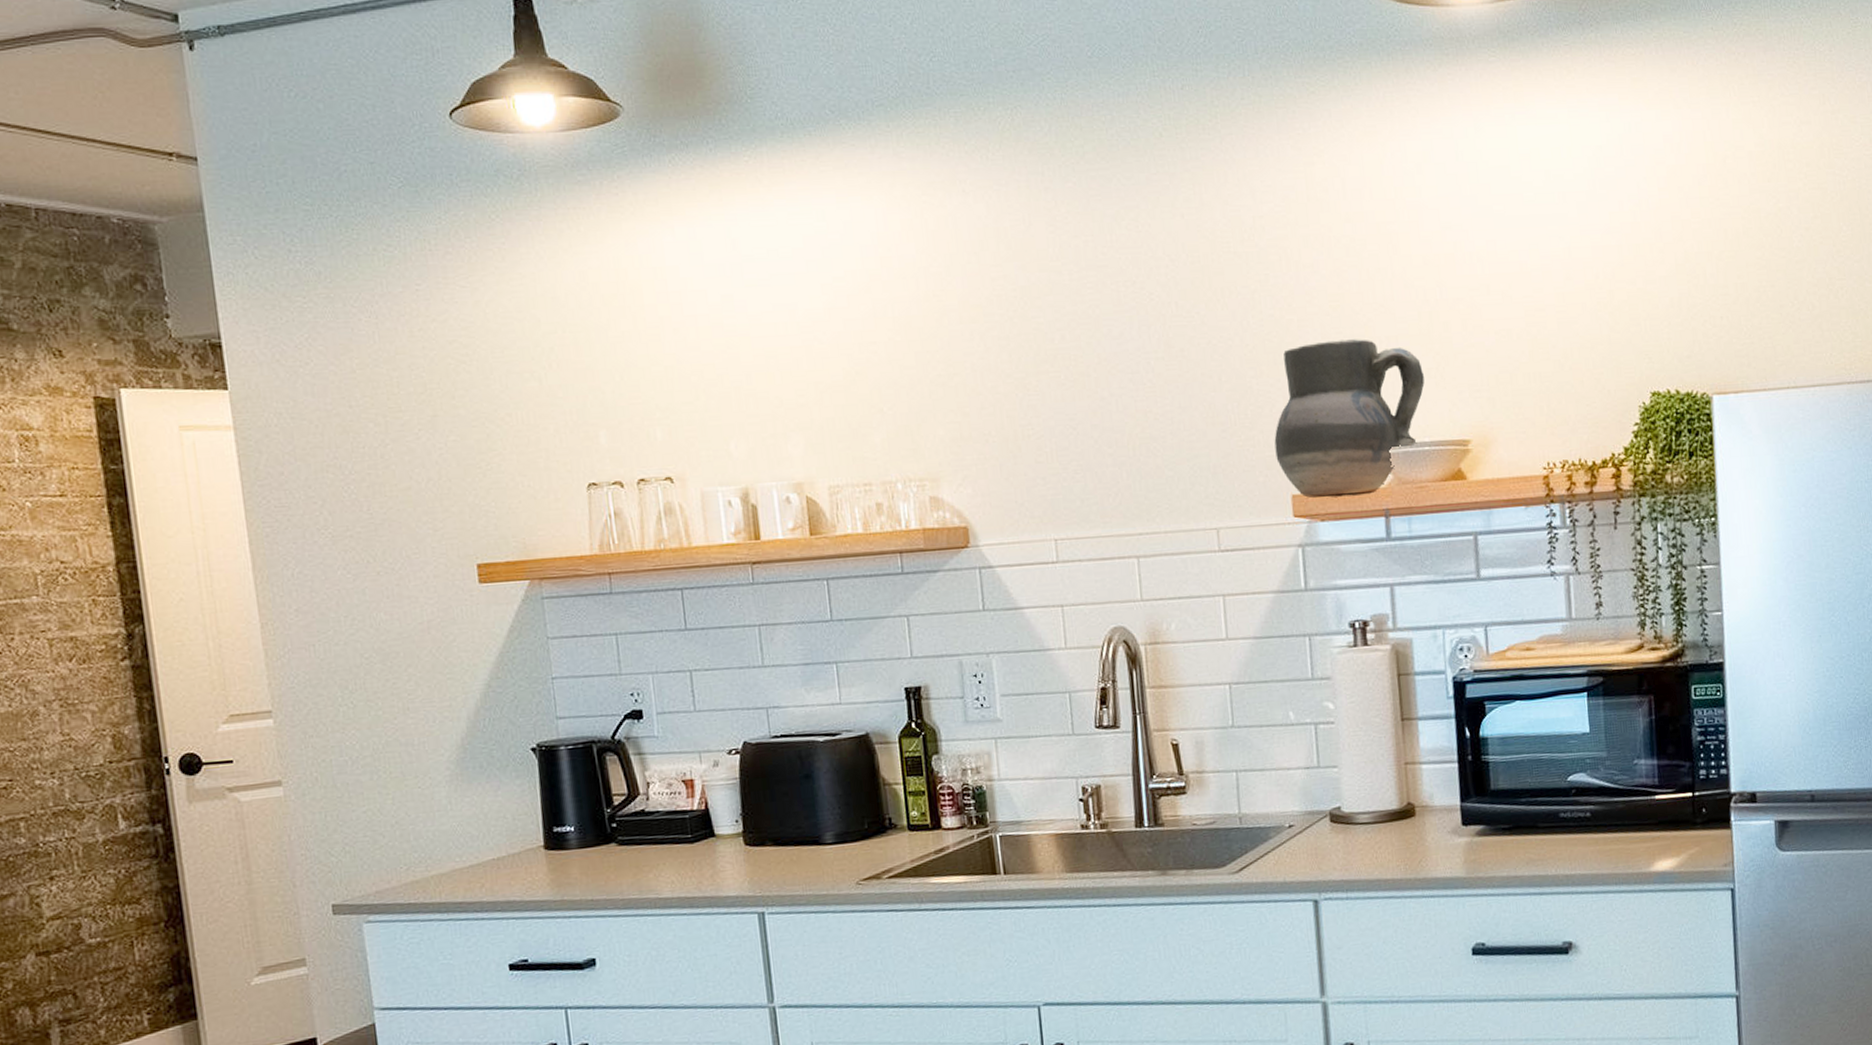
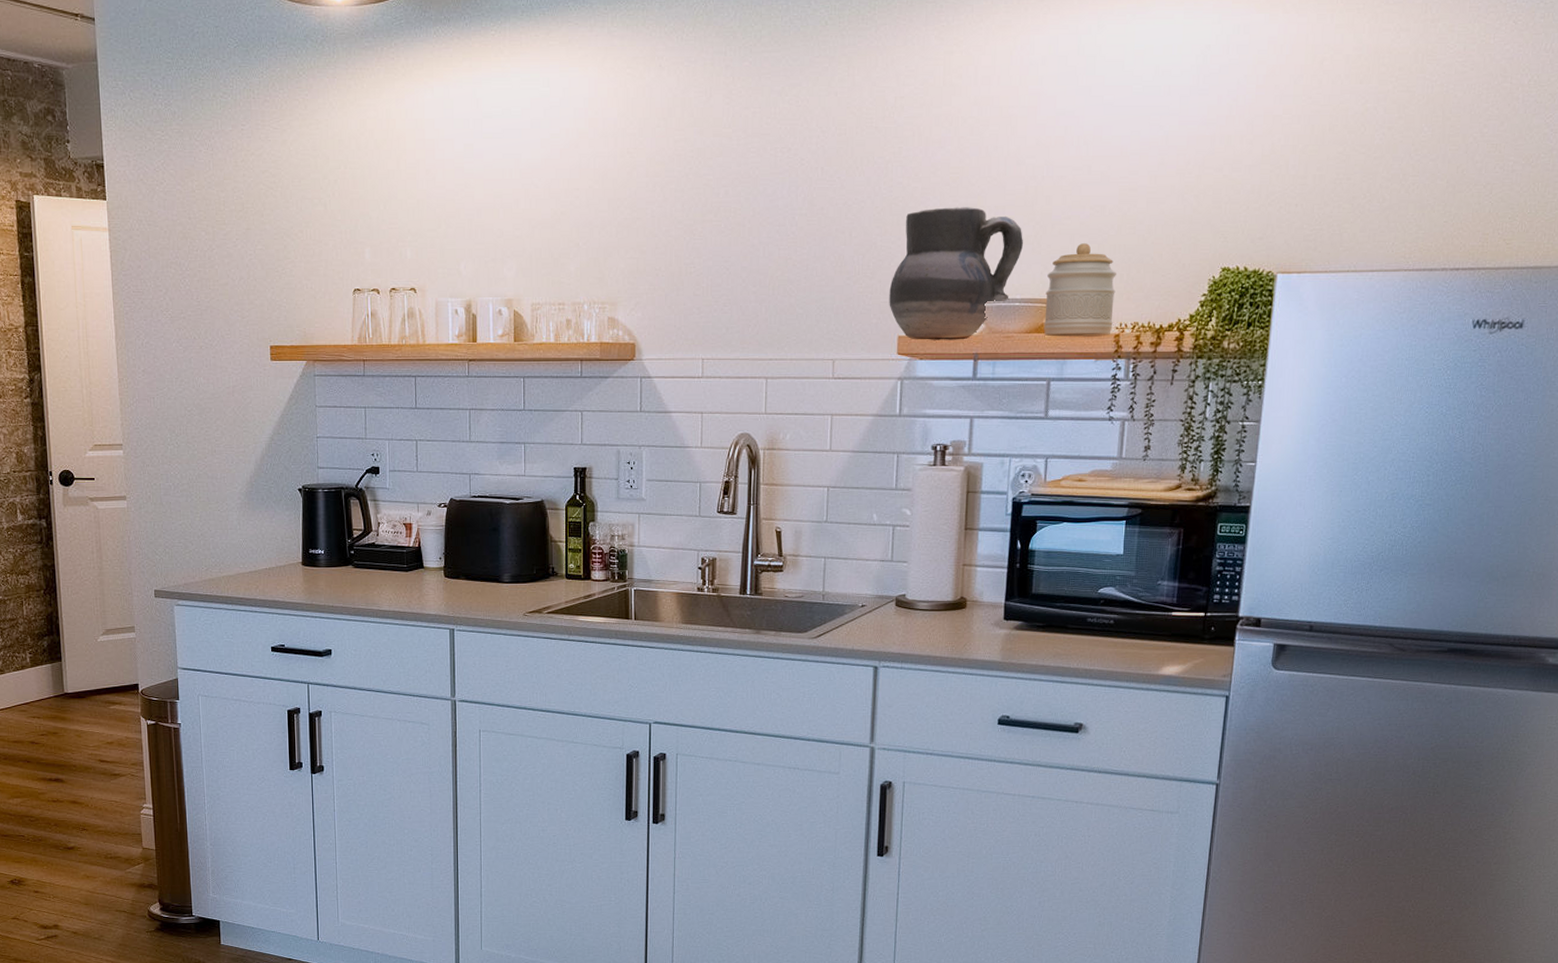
jar: none [1457,373,1540,484] -> present [1043,243,1117,338]

